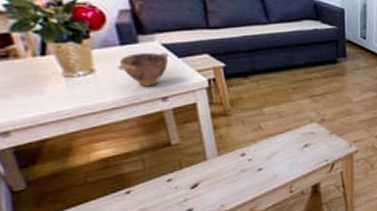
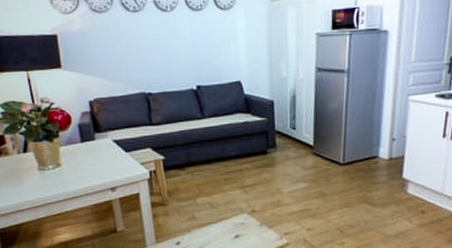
bowl: present [118,53,169,87] -> none [78,148,118,179]

